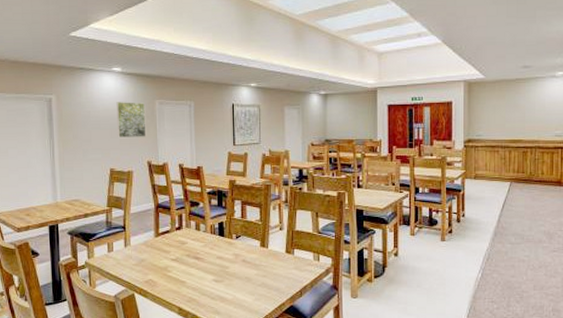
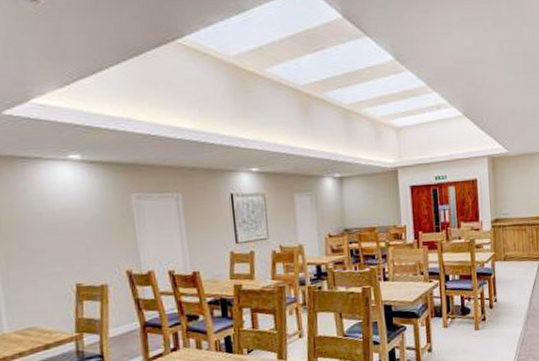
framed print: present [116,102,147,138] -> none [77,197,123,244]

